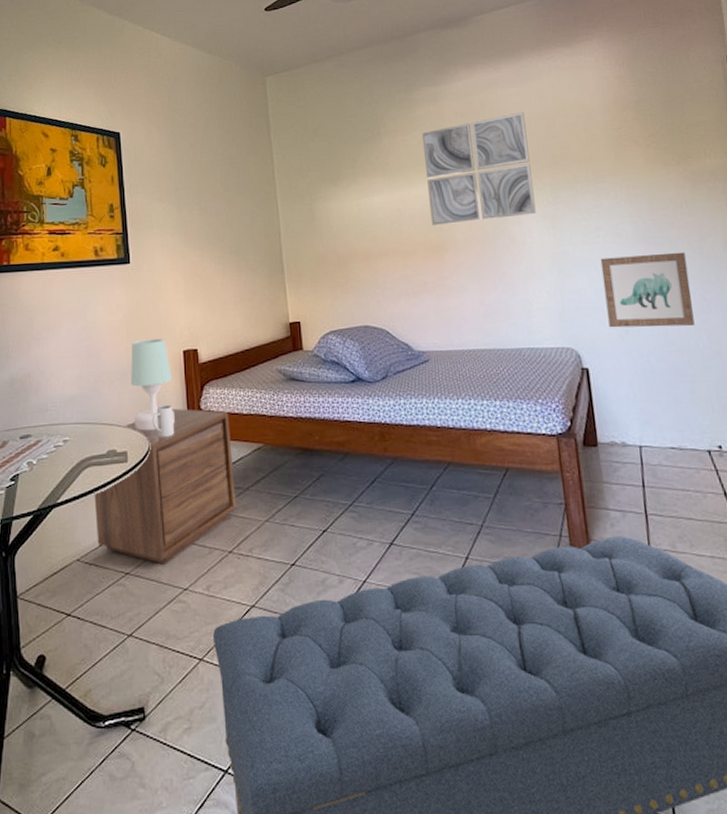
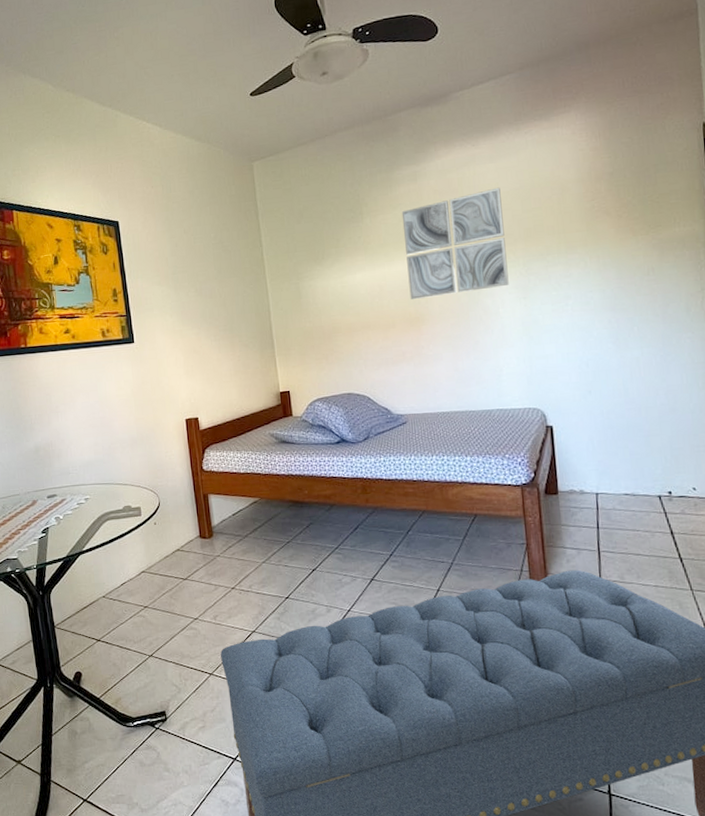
nightstand: present [94,408,236,565] -> none [114,469,237,599]
table lamp: present [131,338,175,431] -> none [139,409,181,489]
mug: present [151,405,174,437] -> none [160,467,180,494]
wall art: present [600,252,695,328] -> none [568,317,654,389]

